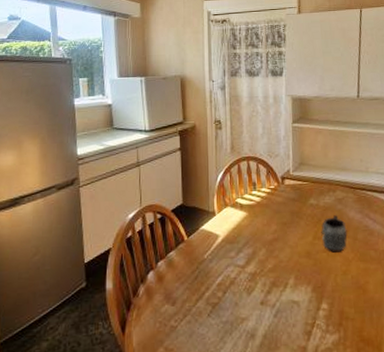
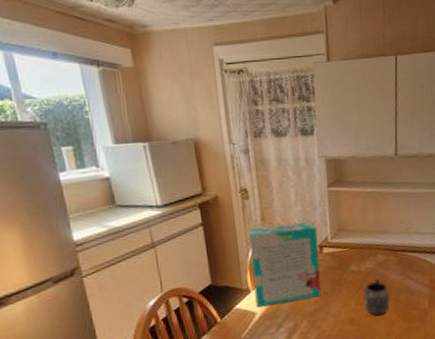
cereal box: none [218,154,281,231] -> present [247,221,321,308]

